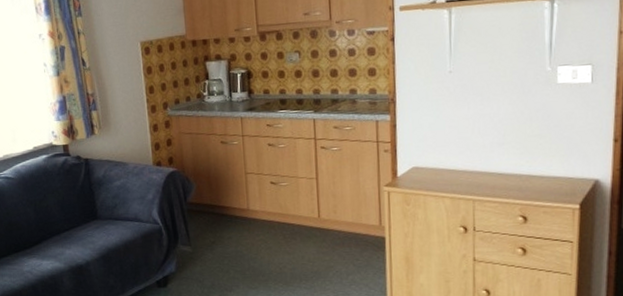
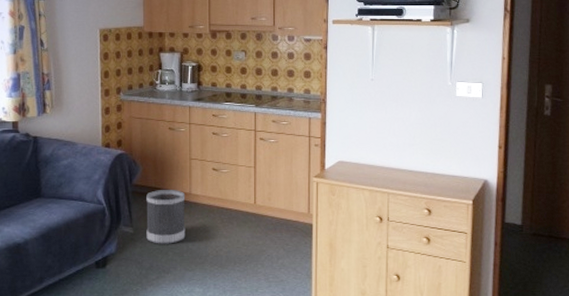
wastebasket: none [202,206,246,263] -> present [146,190,186,244]

